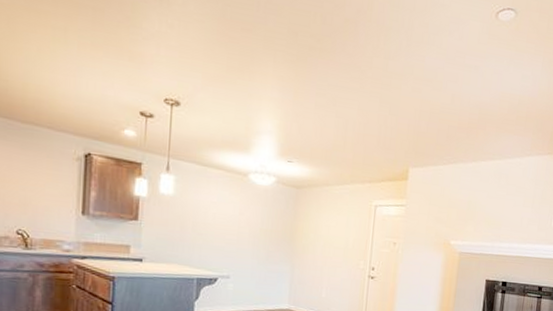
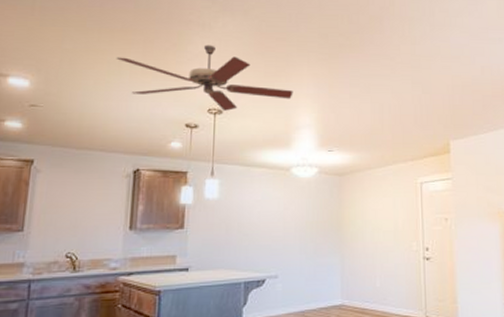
ceiling fan: none [61,22,257,104] -> present [116,45,293,111]

